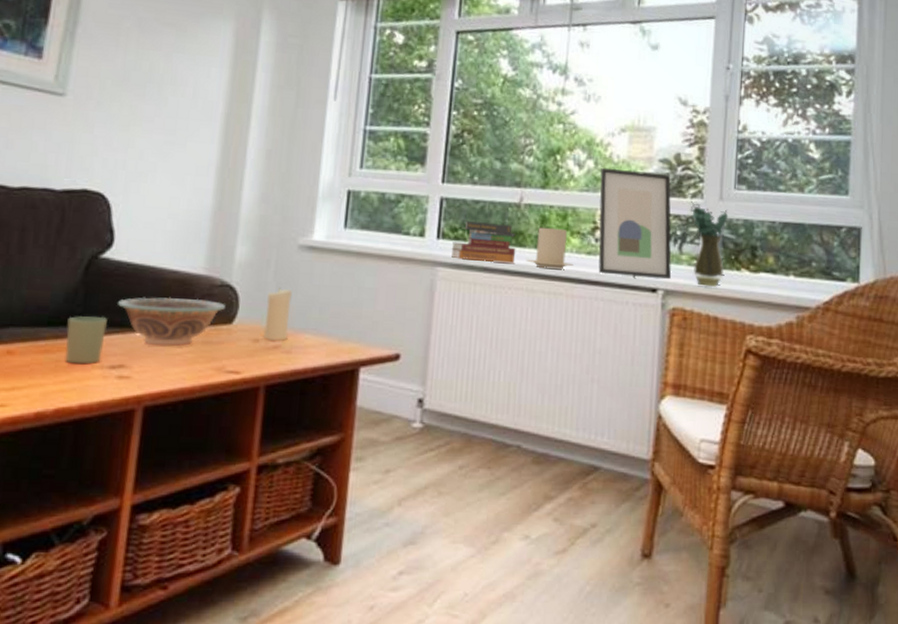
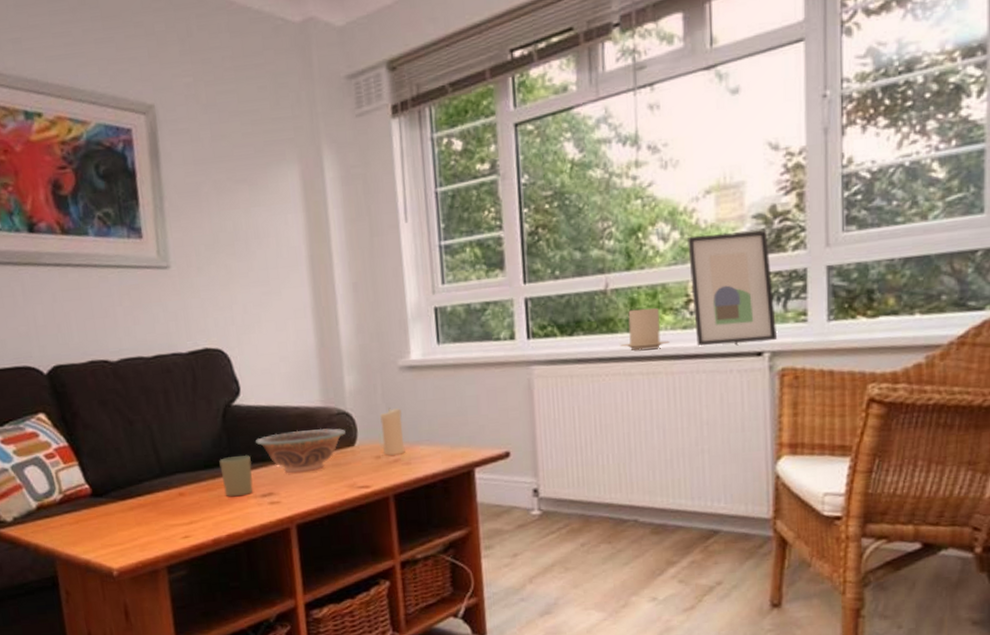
books: present [451,221,516,264] -> none [543,313,609,356]
vase: present [690,201,729,287] -> none [792,254,838,341]

